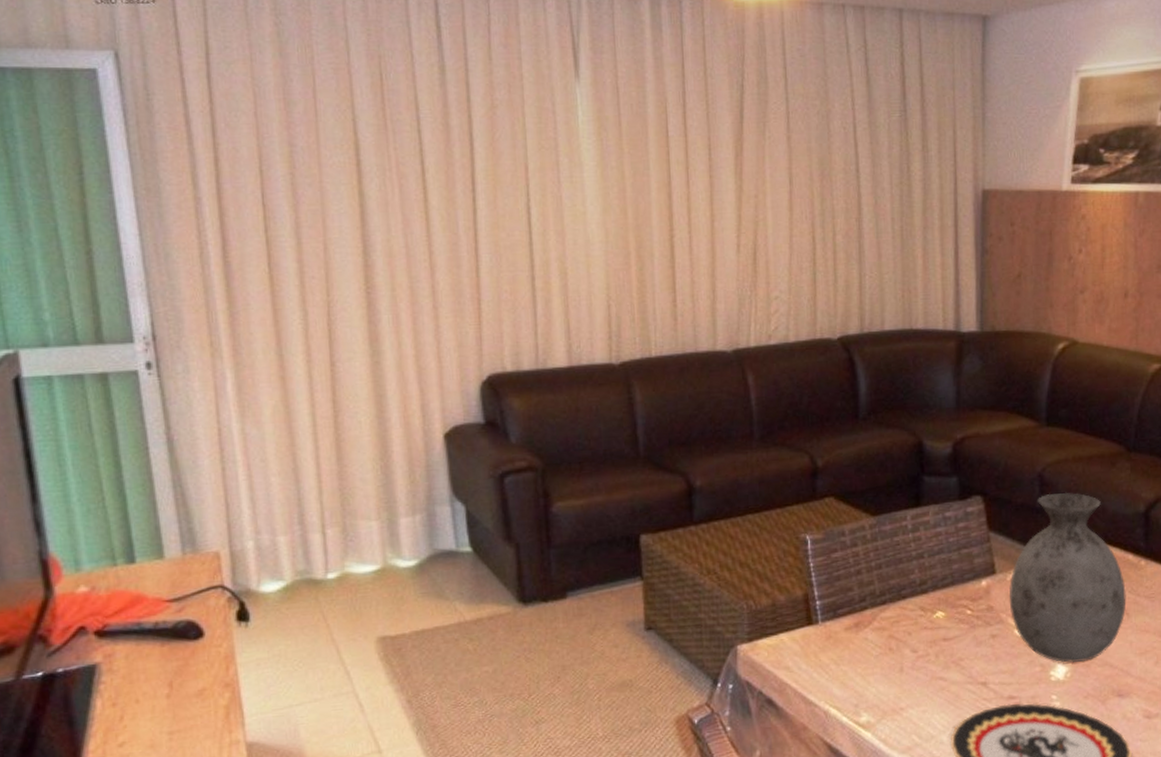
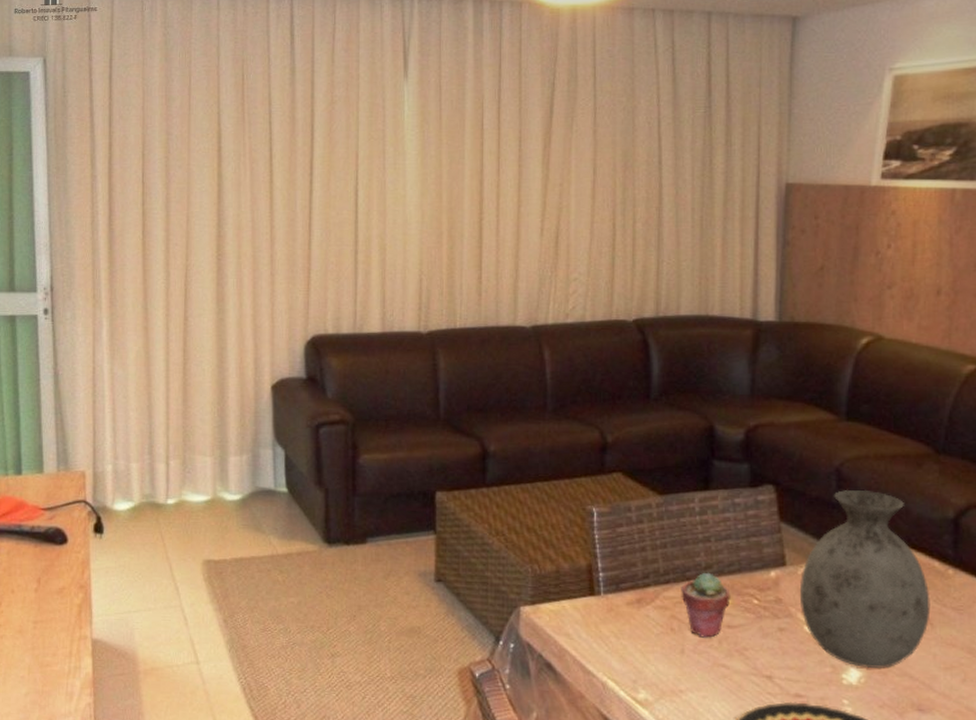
potted succulent: none [897,588,945,654] -> present [681,572,731,638]

